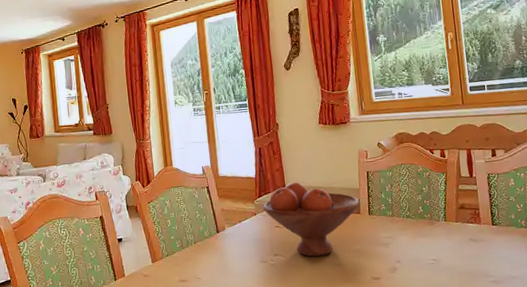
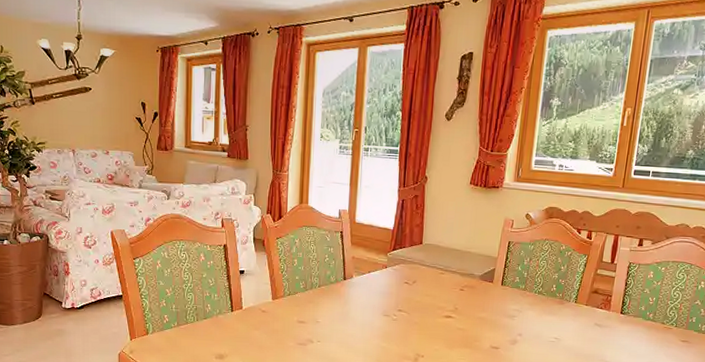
fruit bowl: present [262,182,360,257] -> none [395,240,495,318]

